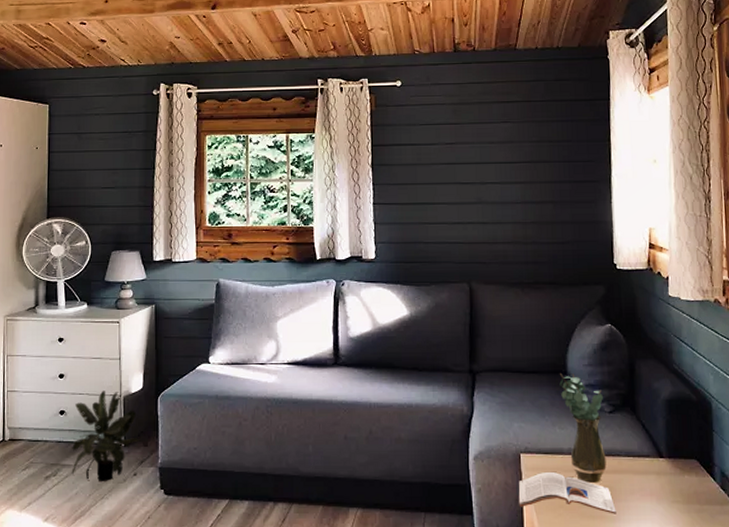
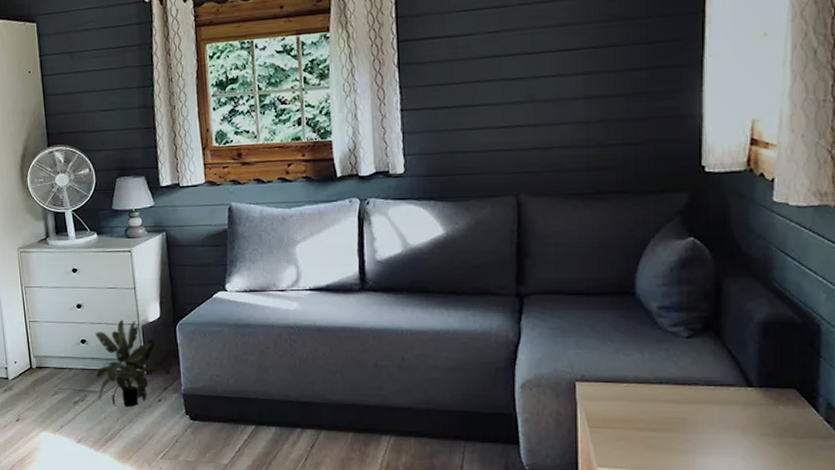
magazine: present [518,471,616,514] -> none [572,401,690,447]
vase: present [559,373,607,483] -> none [625,294,680,413]

